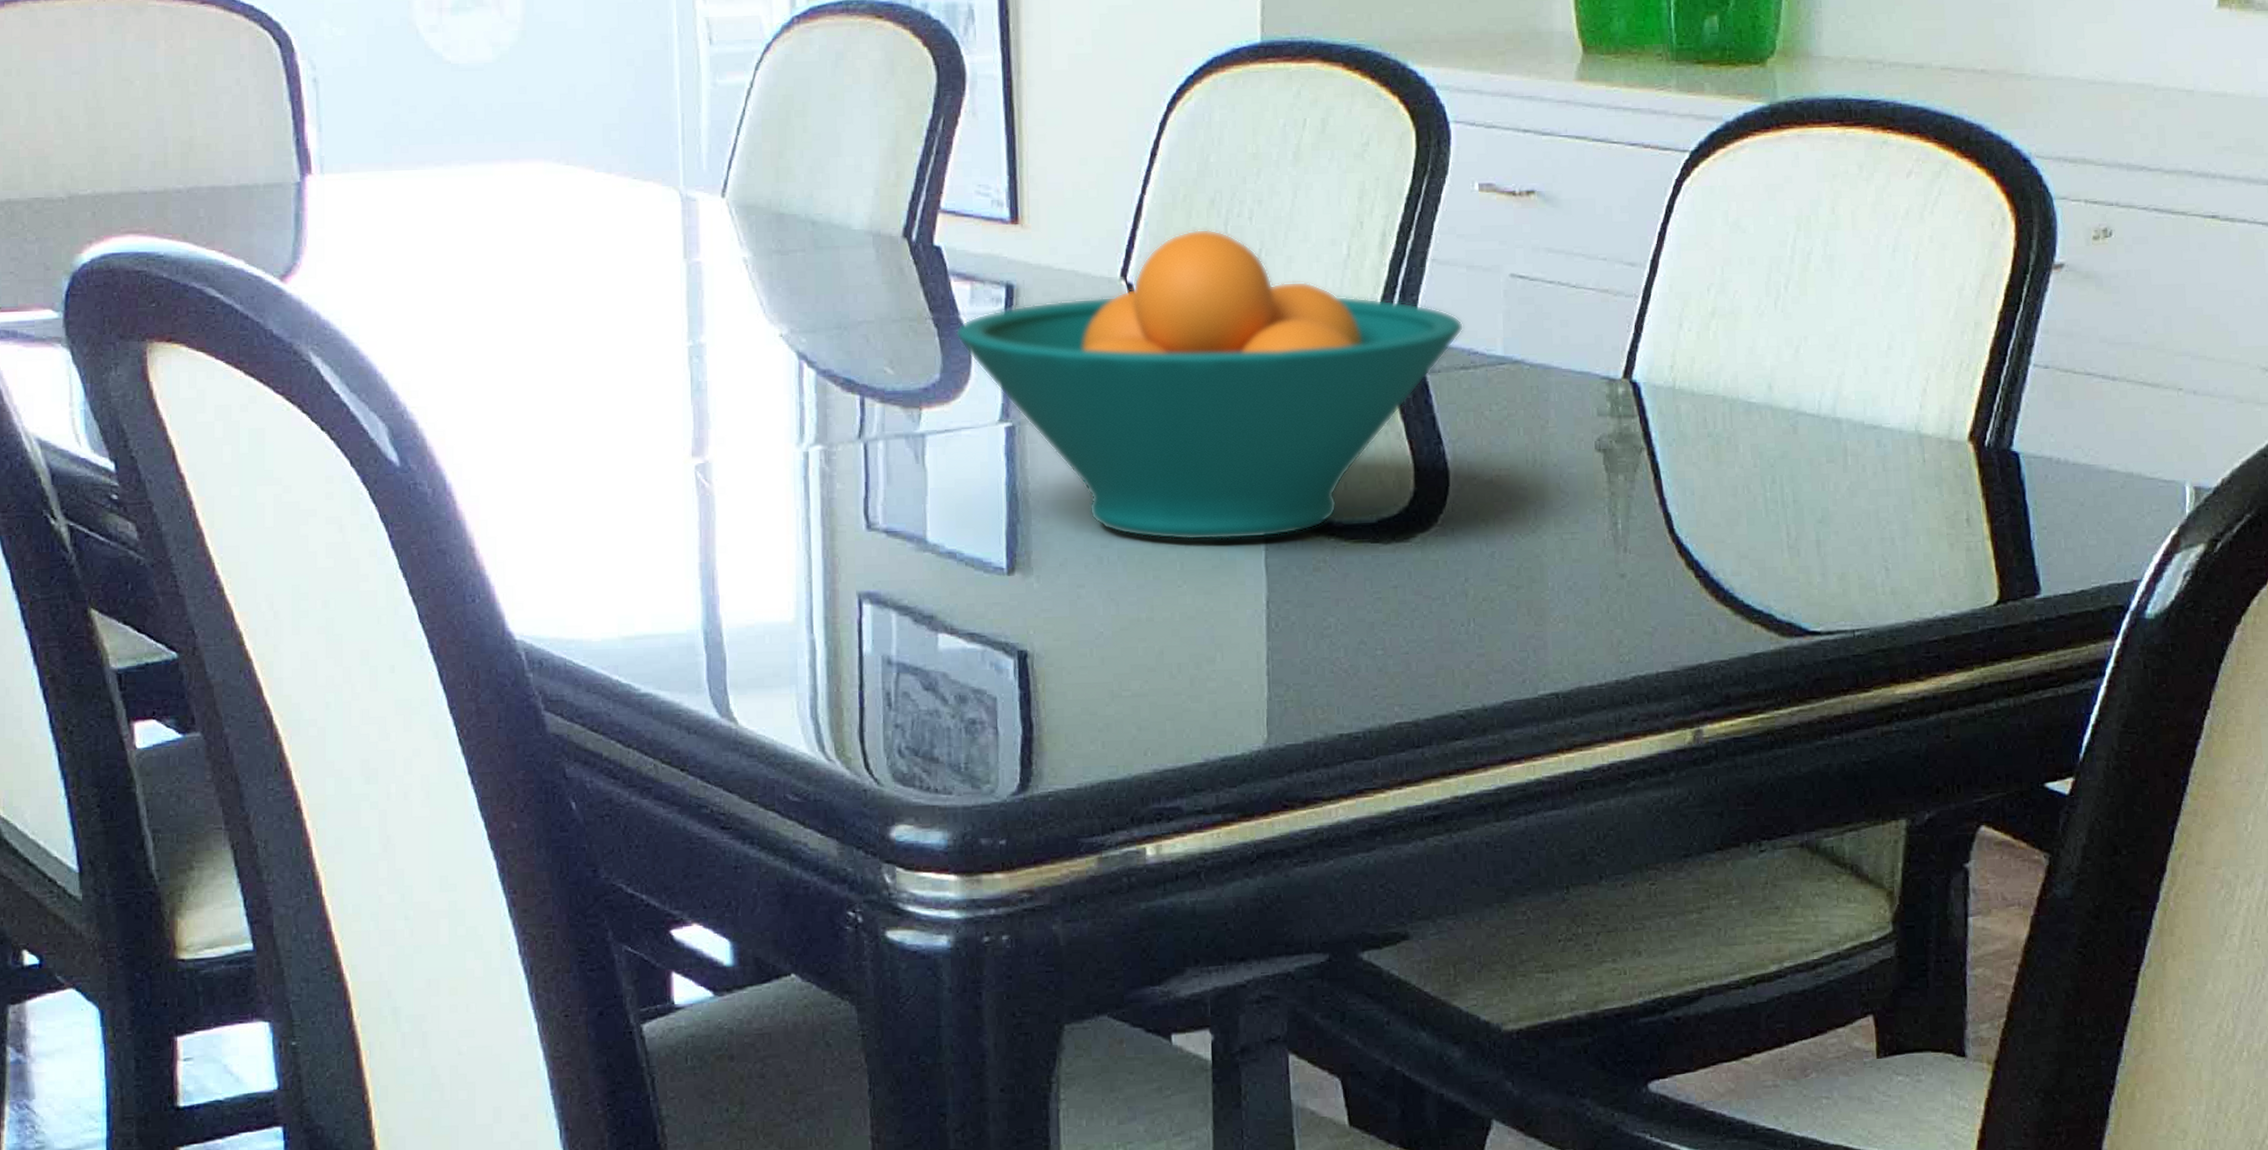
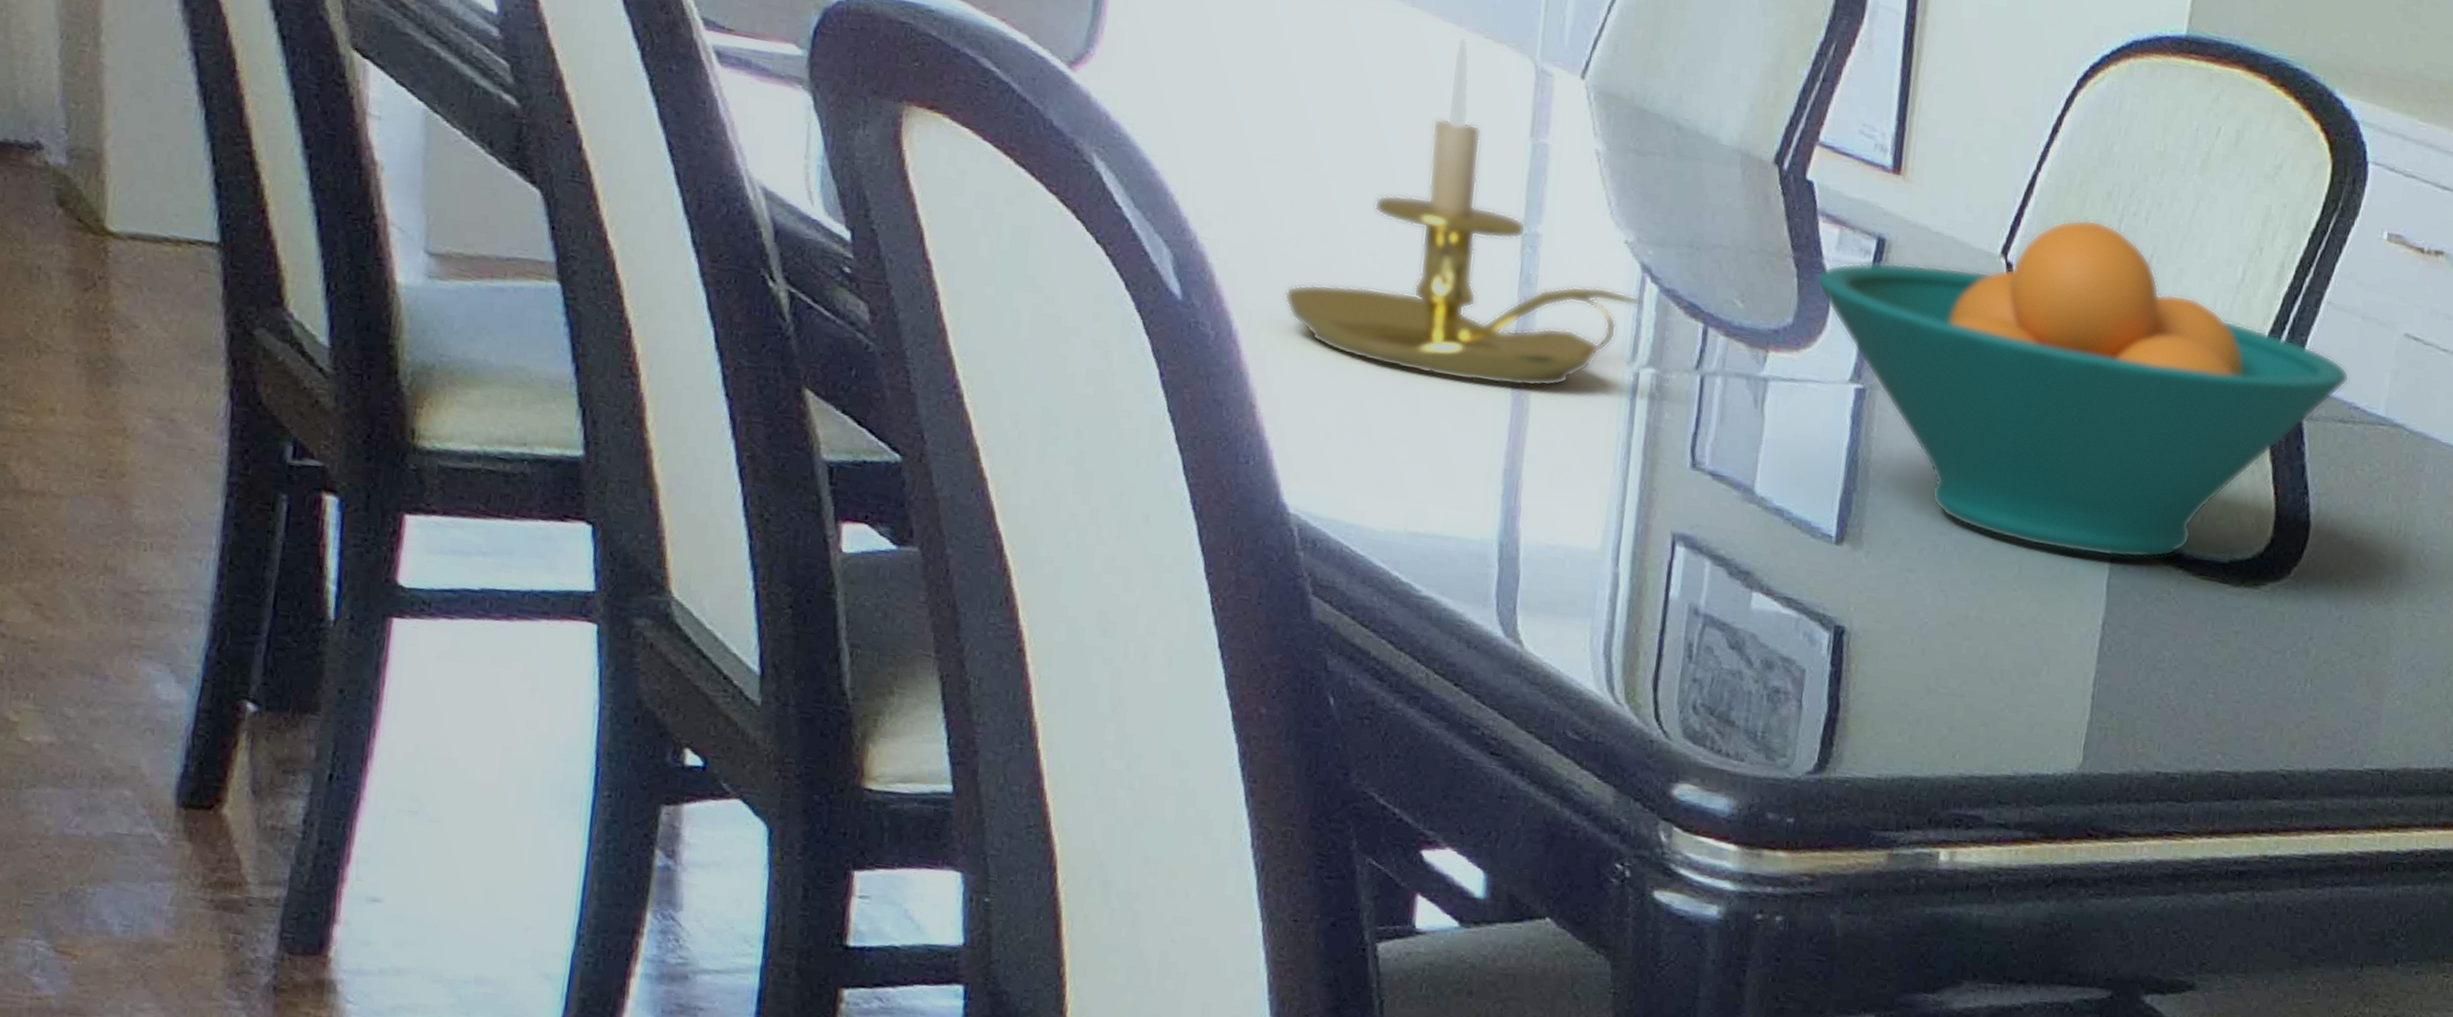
candle holder: none [487,181,802,490] -> present [1284,36,1642,387]

